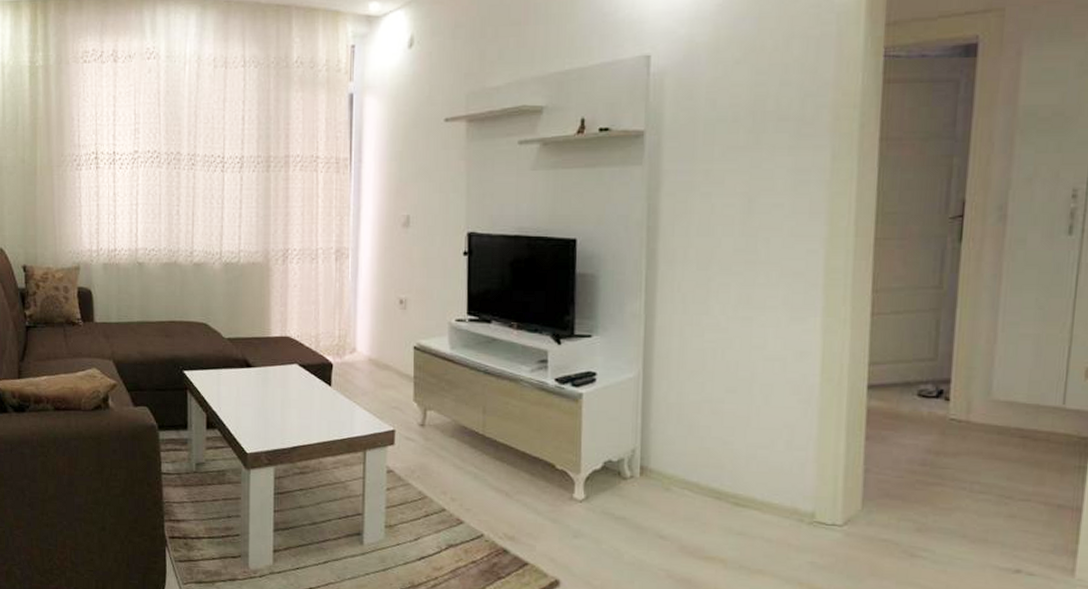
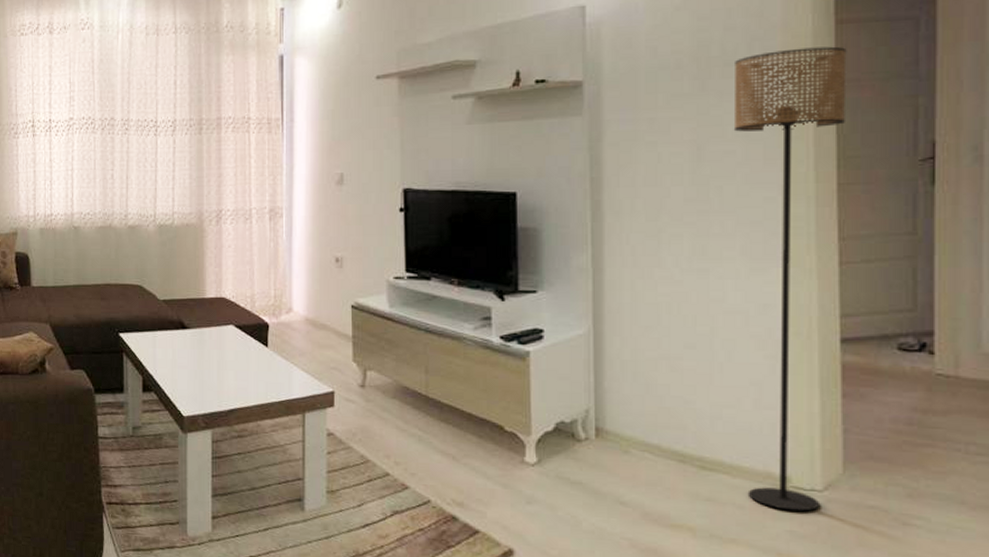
floor lamp: none [775,105,892,545] -> present [733,46,847,512]

